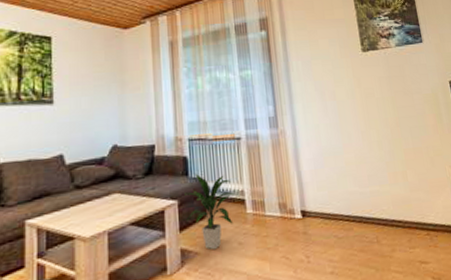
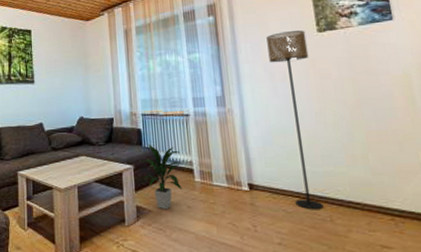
floor lamp: none [317,49,371,233] -> present [266,30,324,210]

